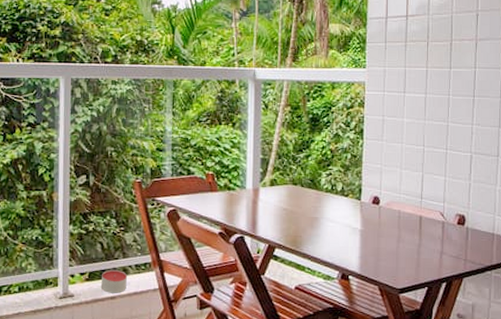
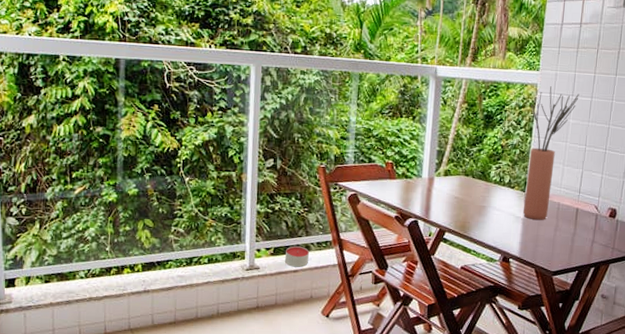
vase: none [358,84,412,231] -> present [523,86,579,220]

